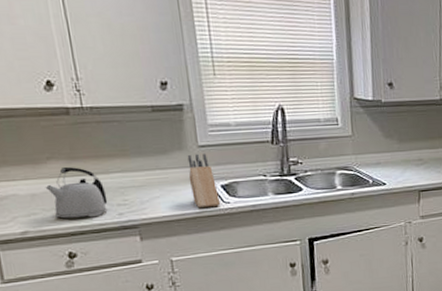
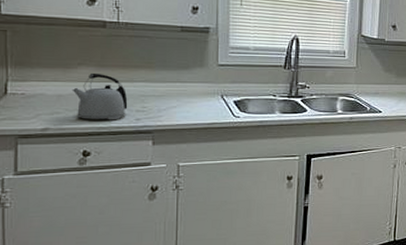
knife block: present [187,153,221,208] -> none [205,71,232,119]

